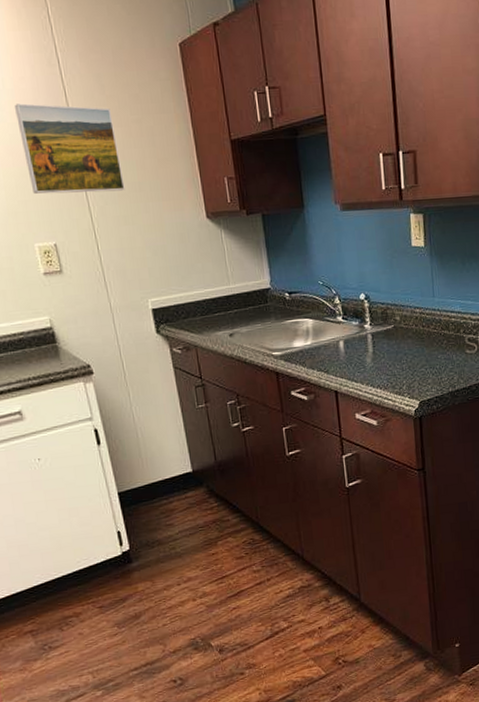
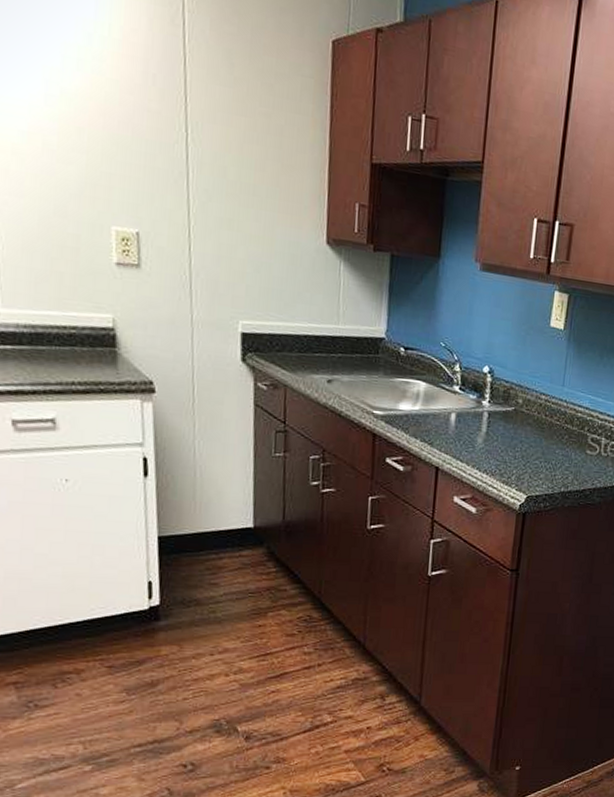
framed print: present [14,103,125,194] -> none [117,58,237,190]

